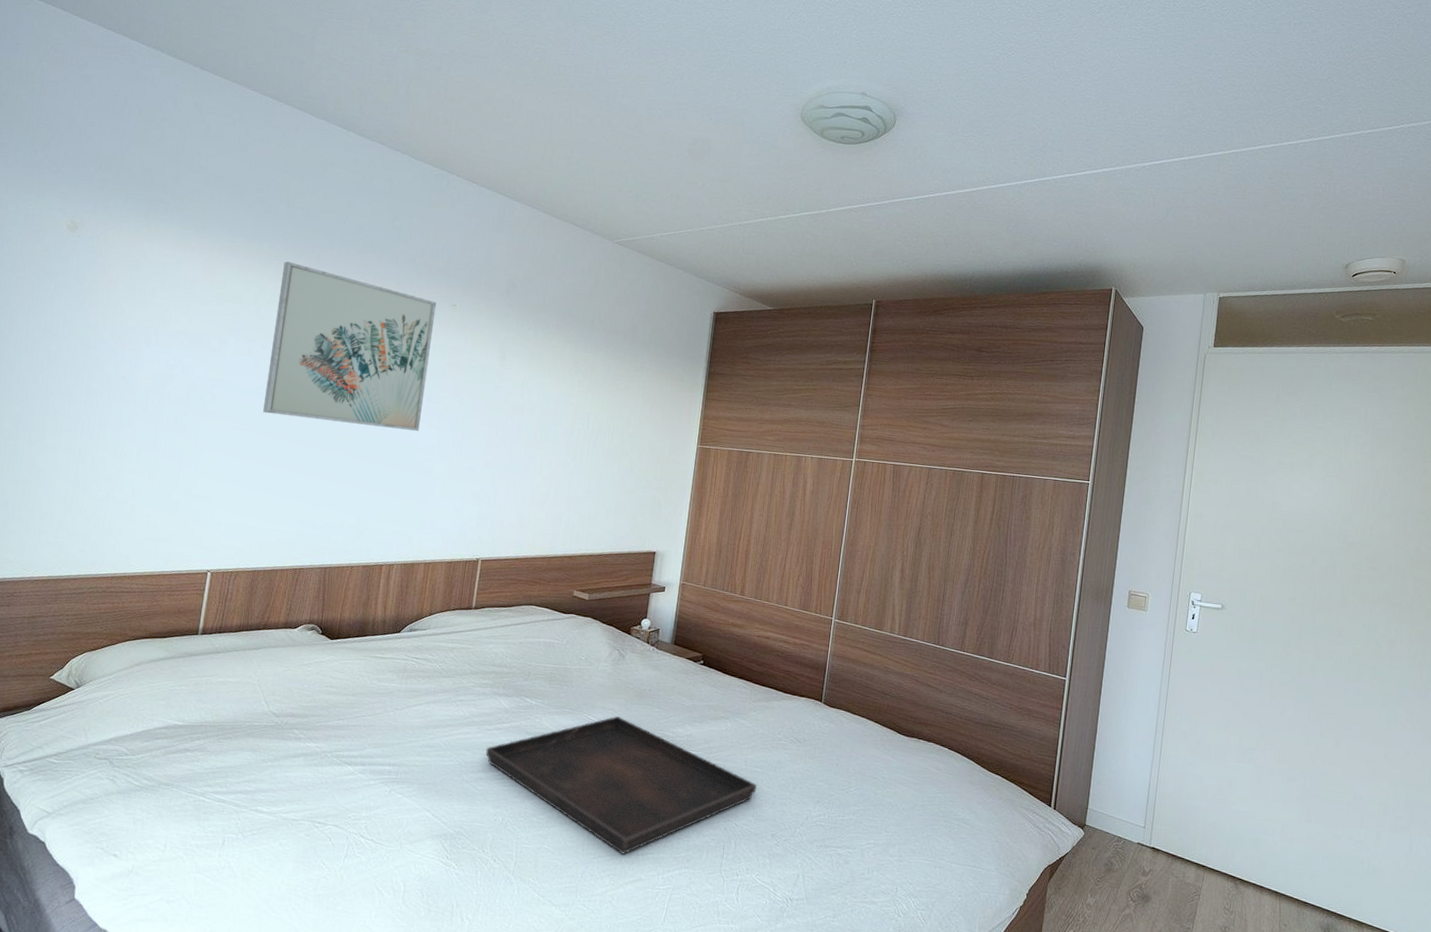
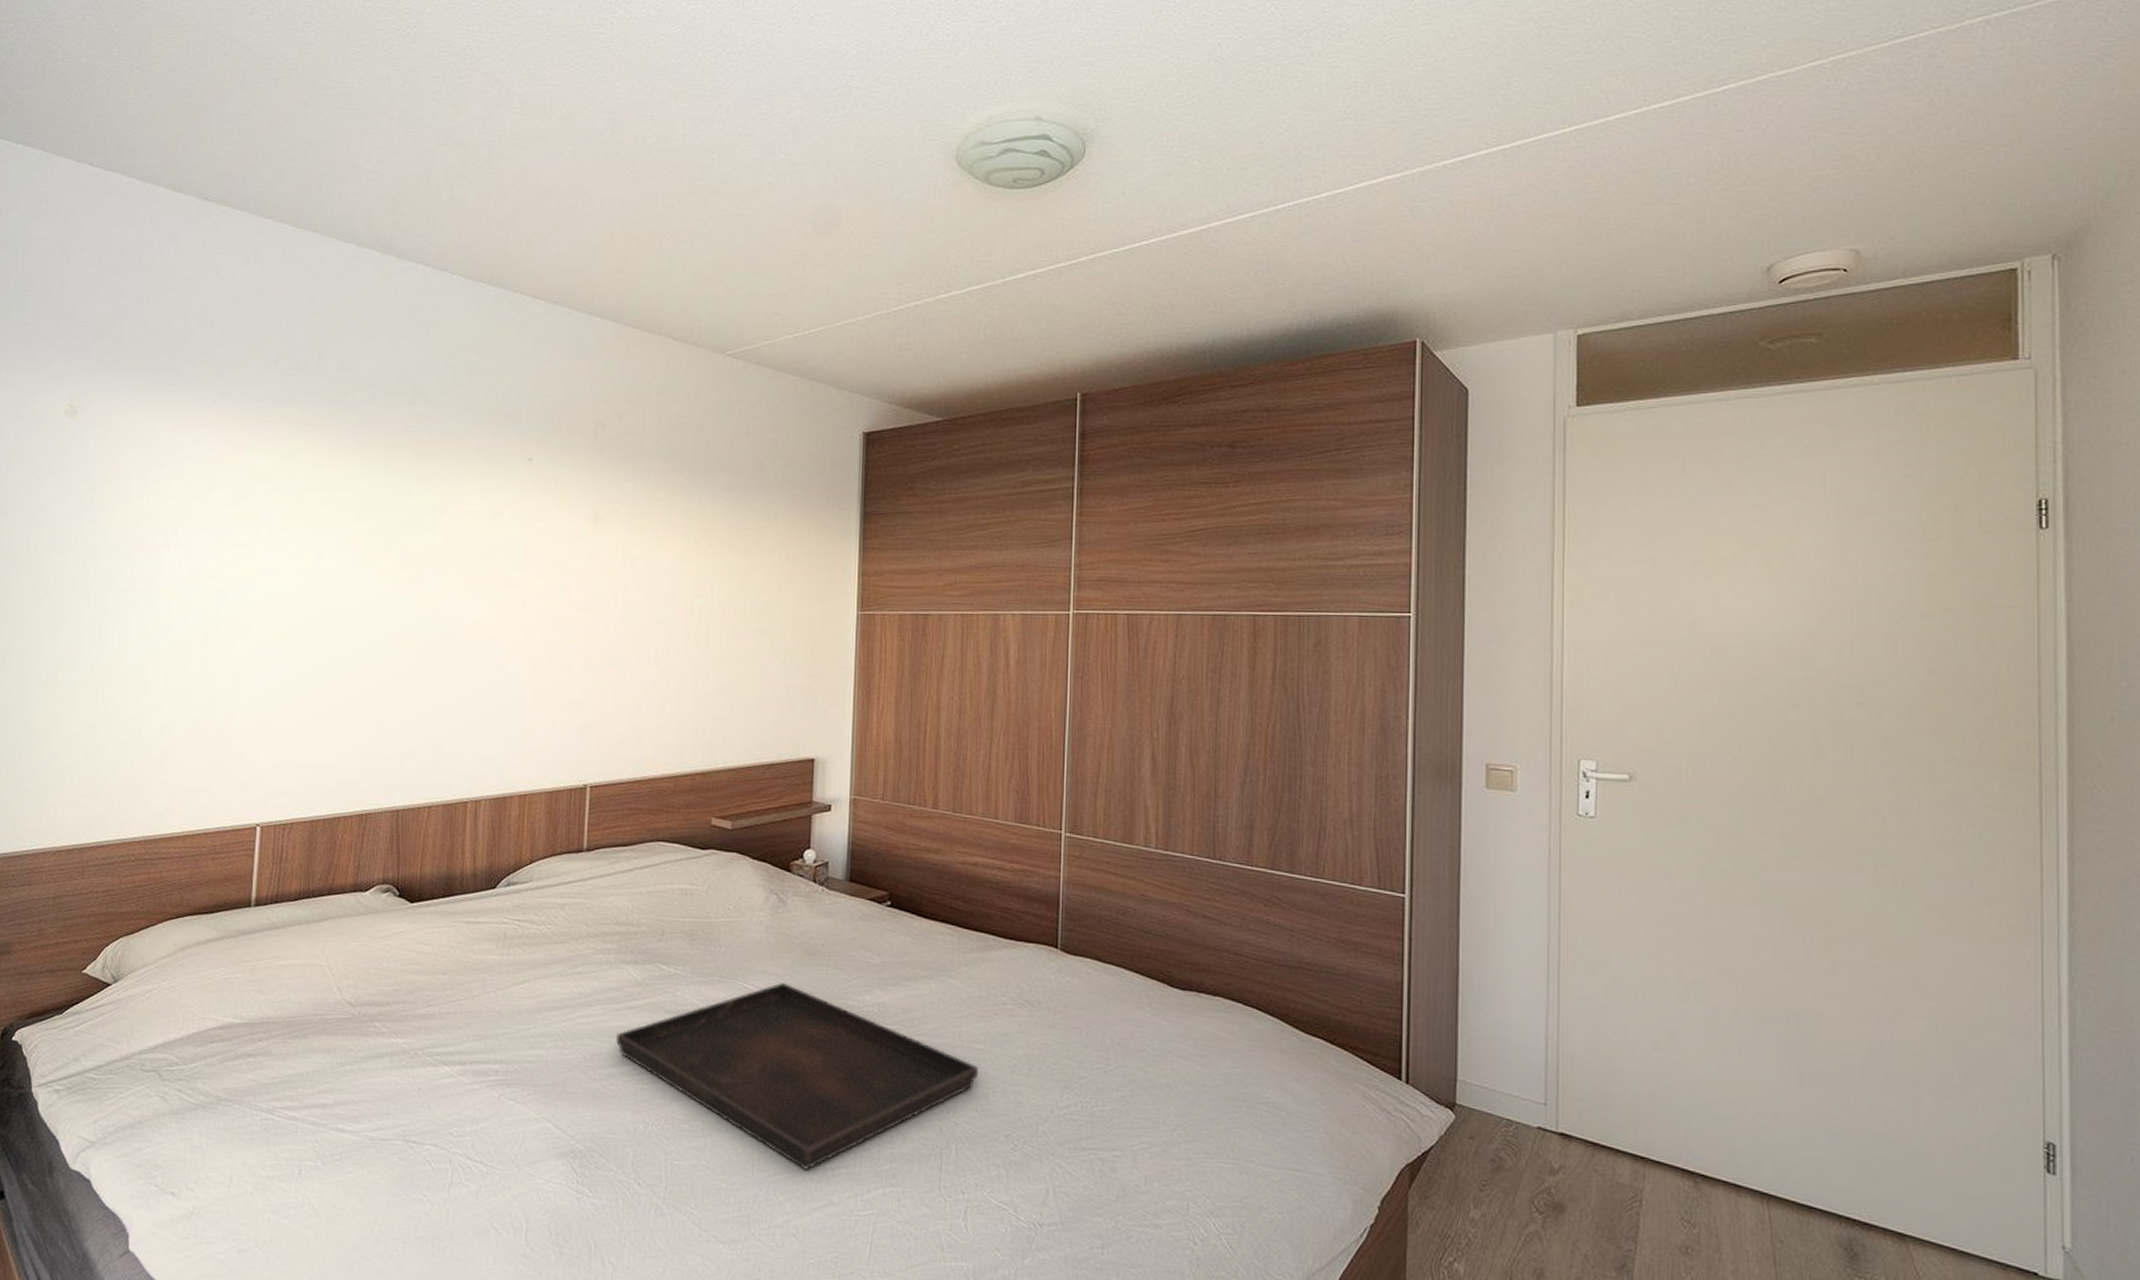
wall art: present [263,261,437,431] -> none [308,425,508,625]

